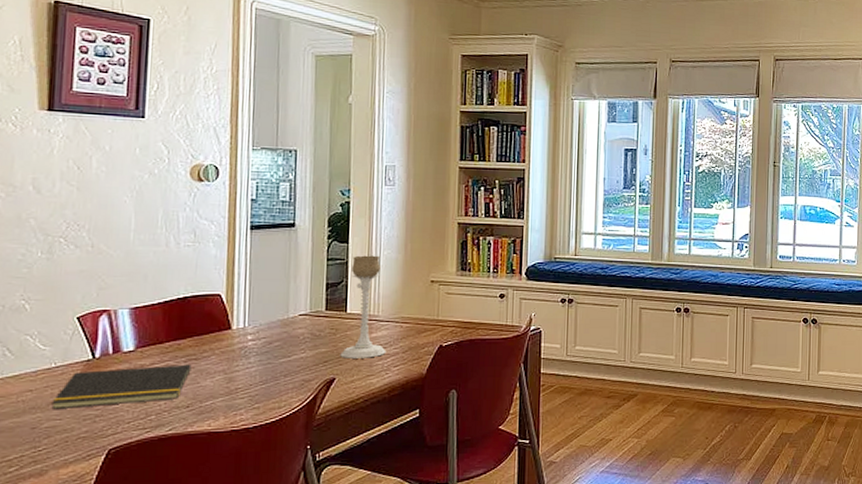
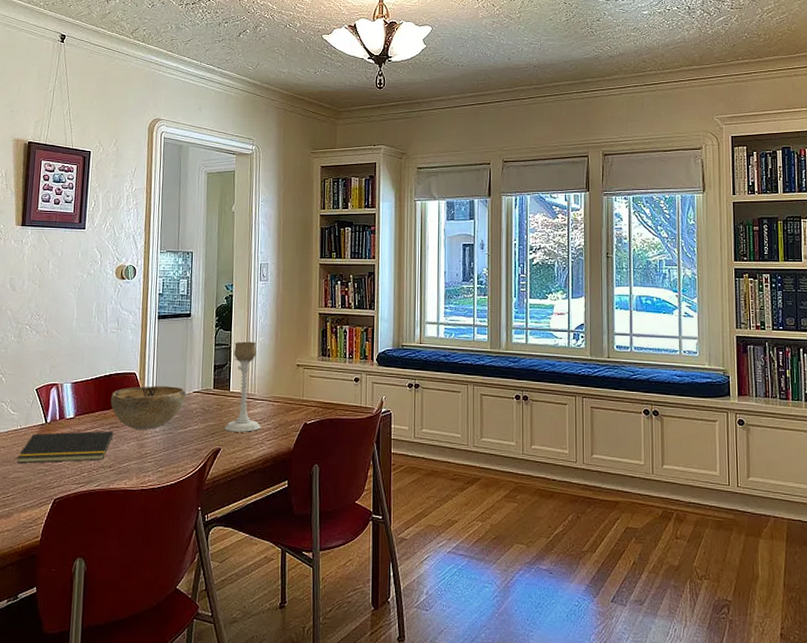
decorative bowl: none [186,309,290,361] -> present [110,386,186,430]

